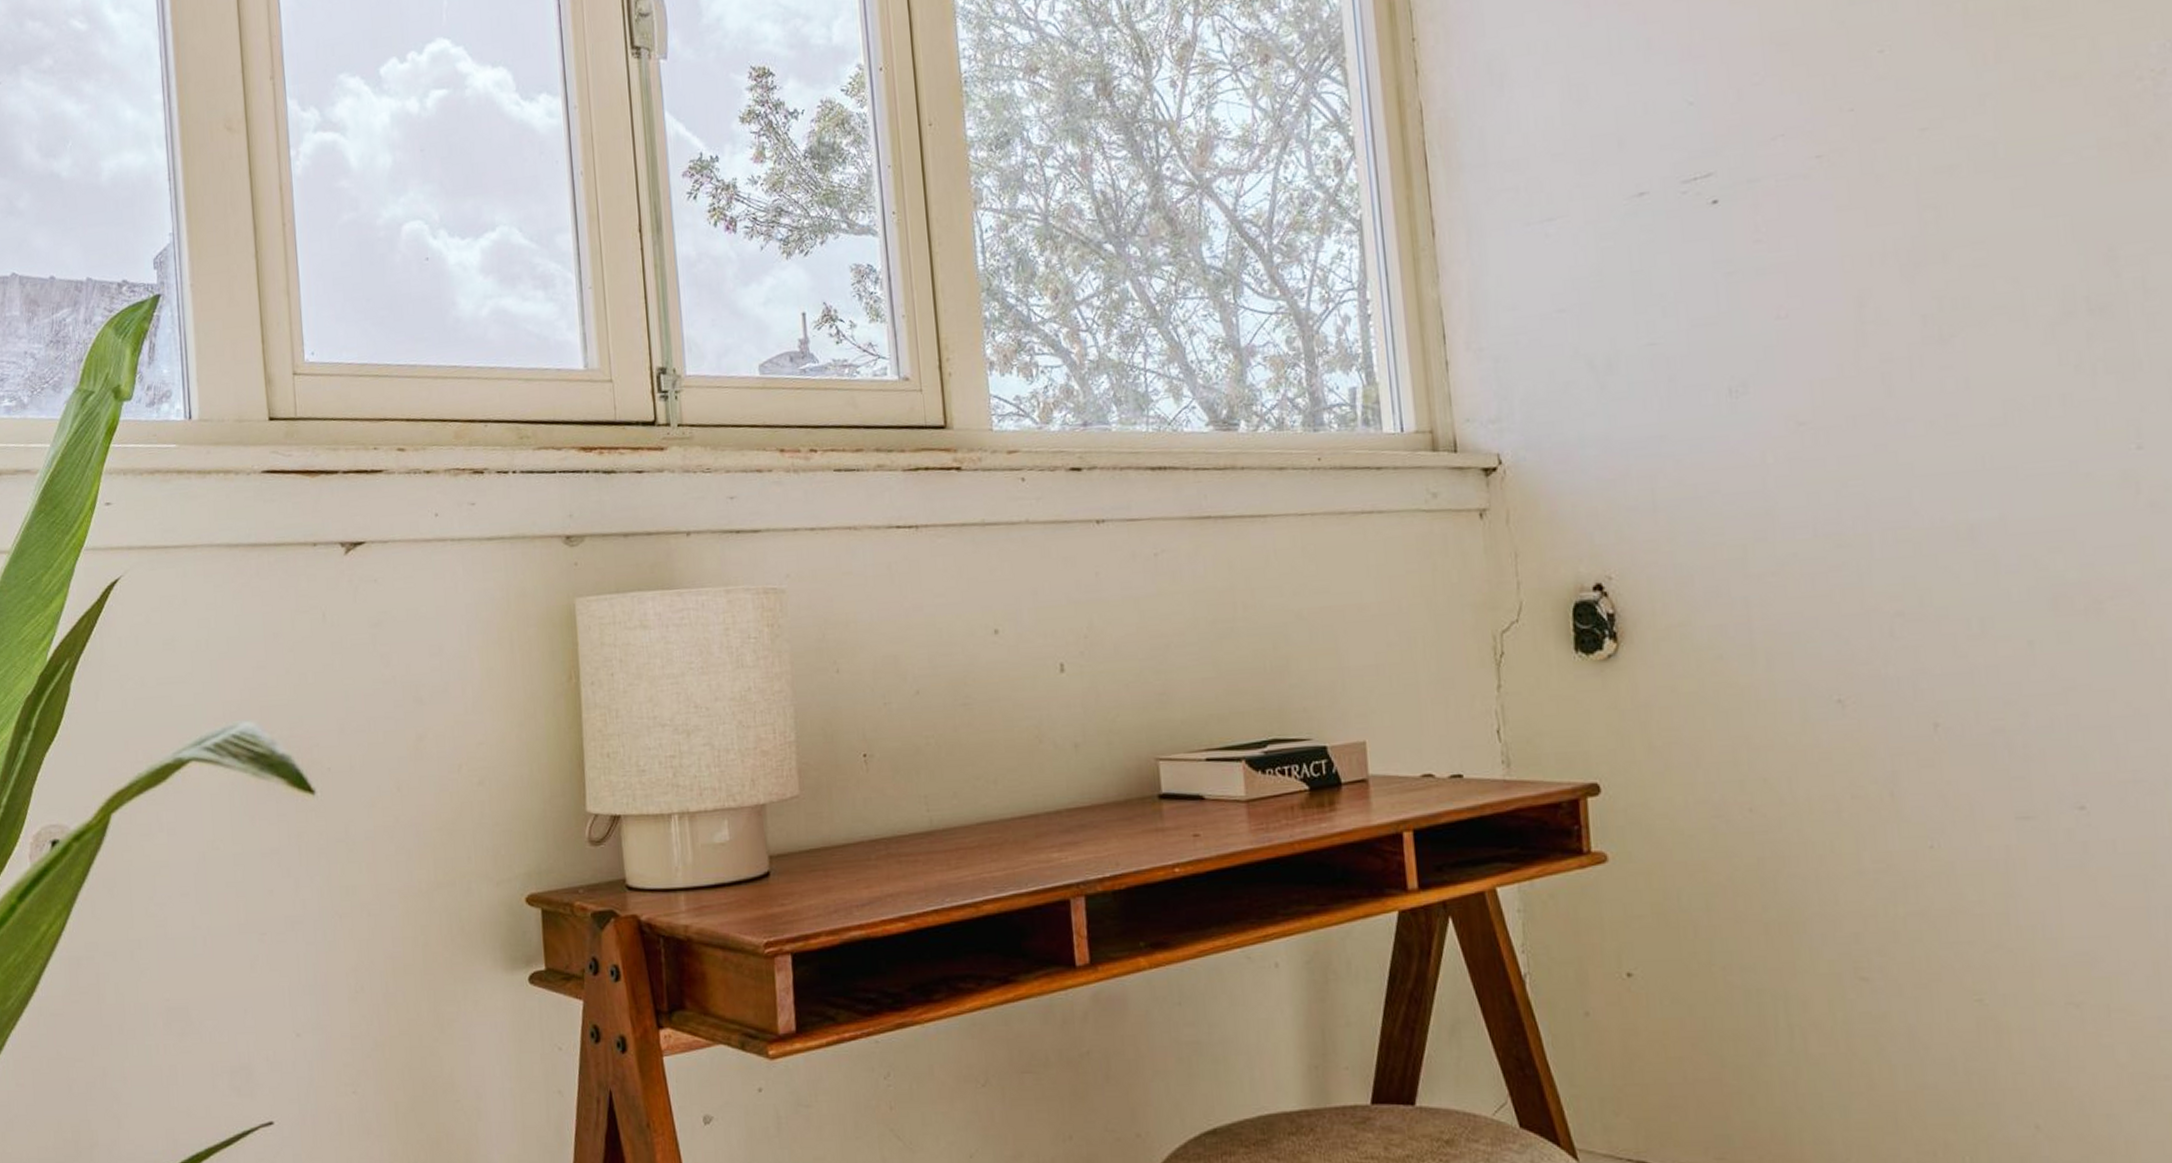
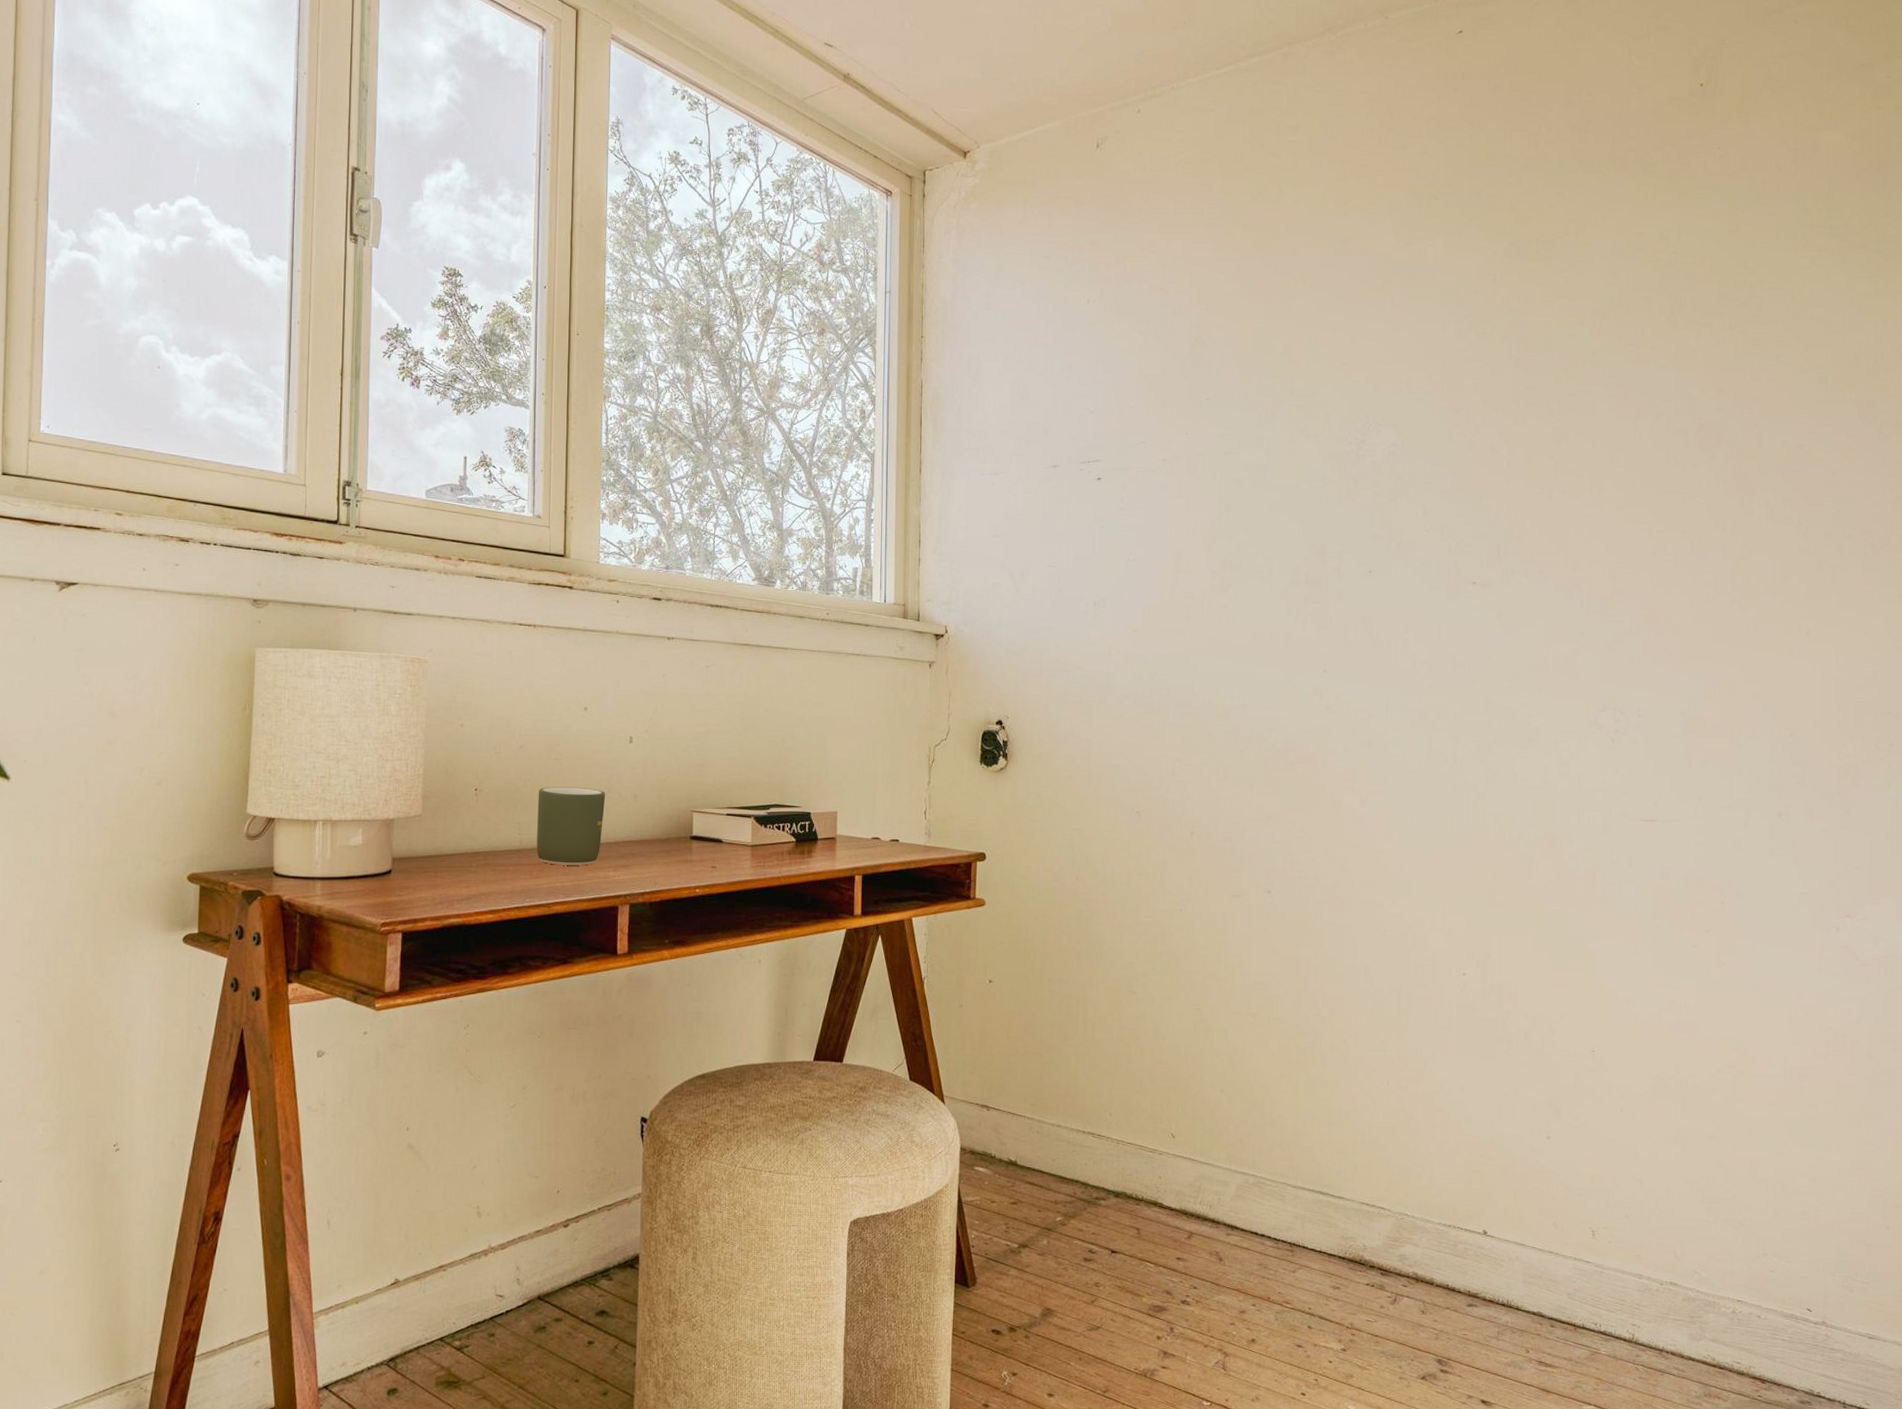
mug: none [945,740,1037,849] -> present [537,786,606,866]

